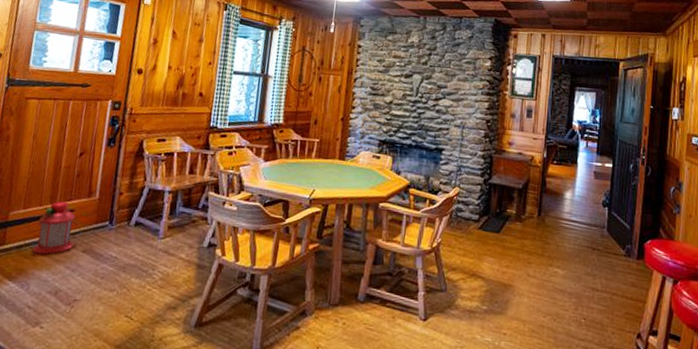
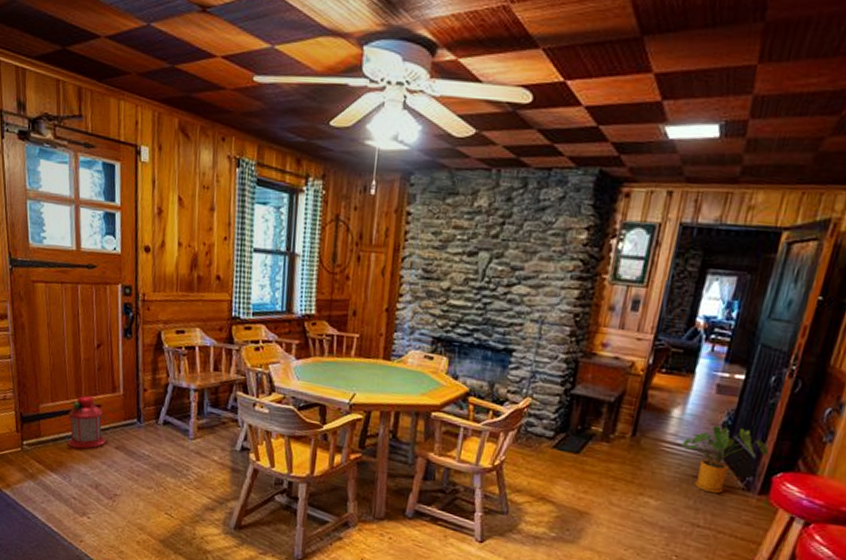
house plant: none [575,204,638,261] -> present [681,425,769,494]

